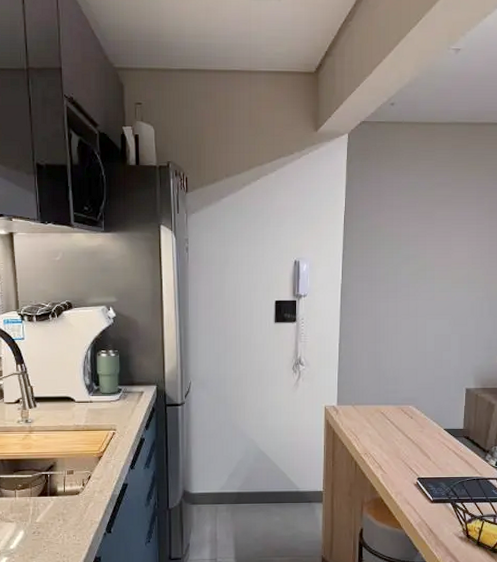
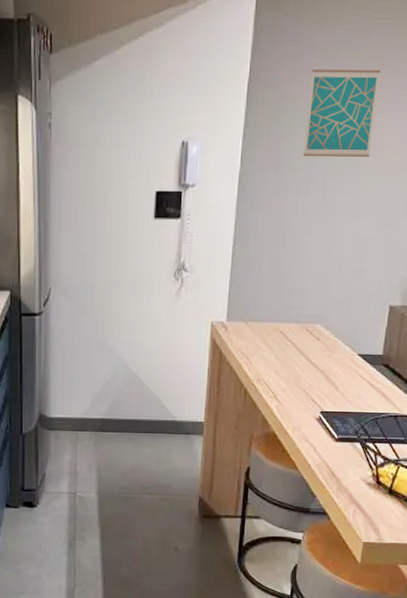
wall art: none [390,204,445,272] -> present [303,68,381,158]

